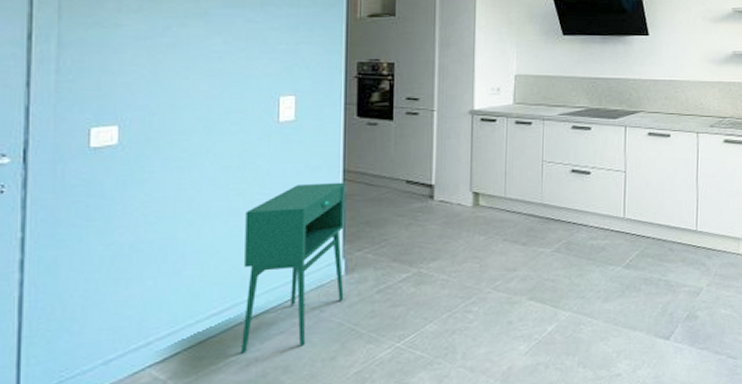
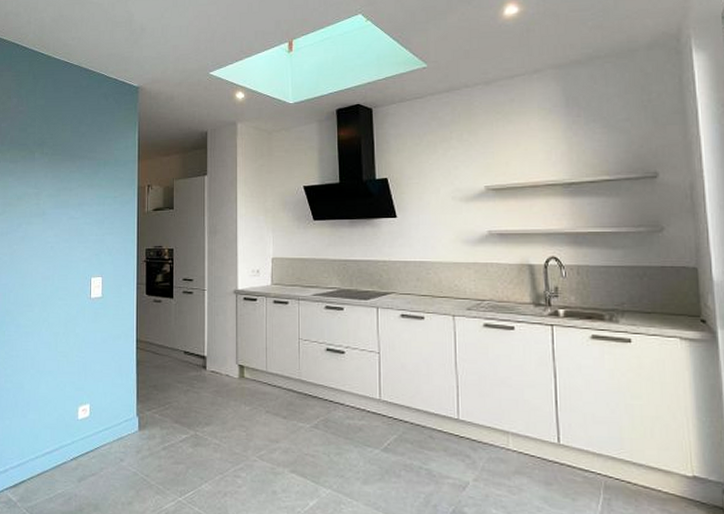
storage cabinet: present [241,182,345,354] -> none [65,350,138,489]

